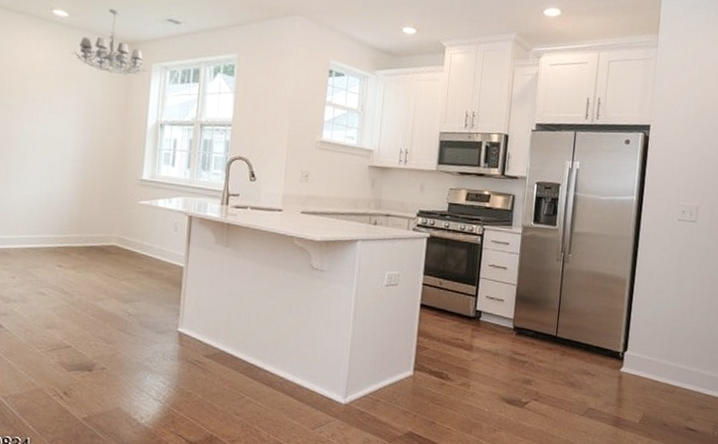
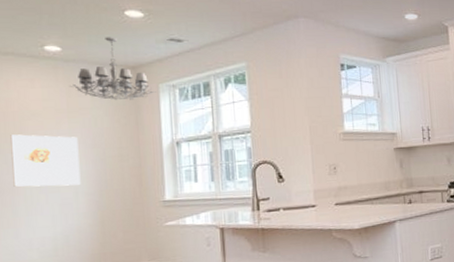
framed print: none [10,92,72,151] -> present [10,134,81,187]

